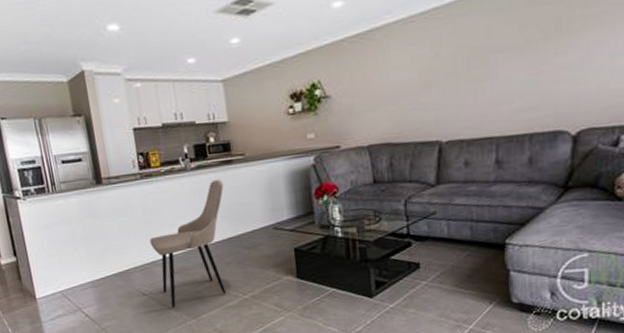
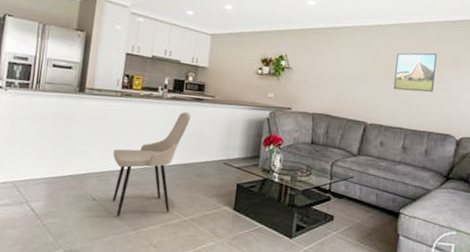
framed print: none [468,24,529,90] -> present [393,52,437,93]

